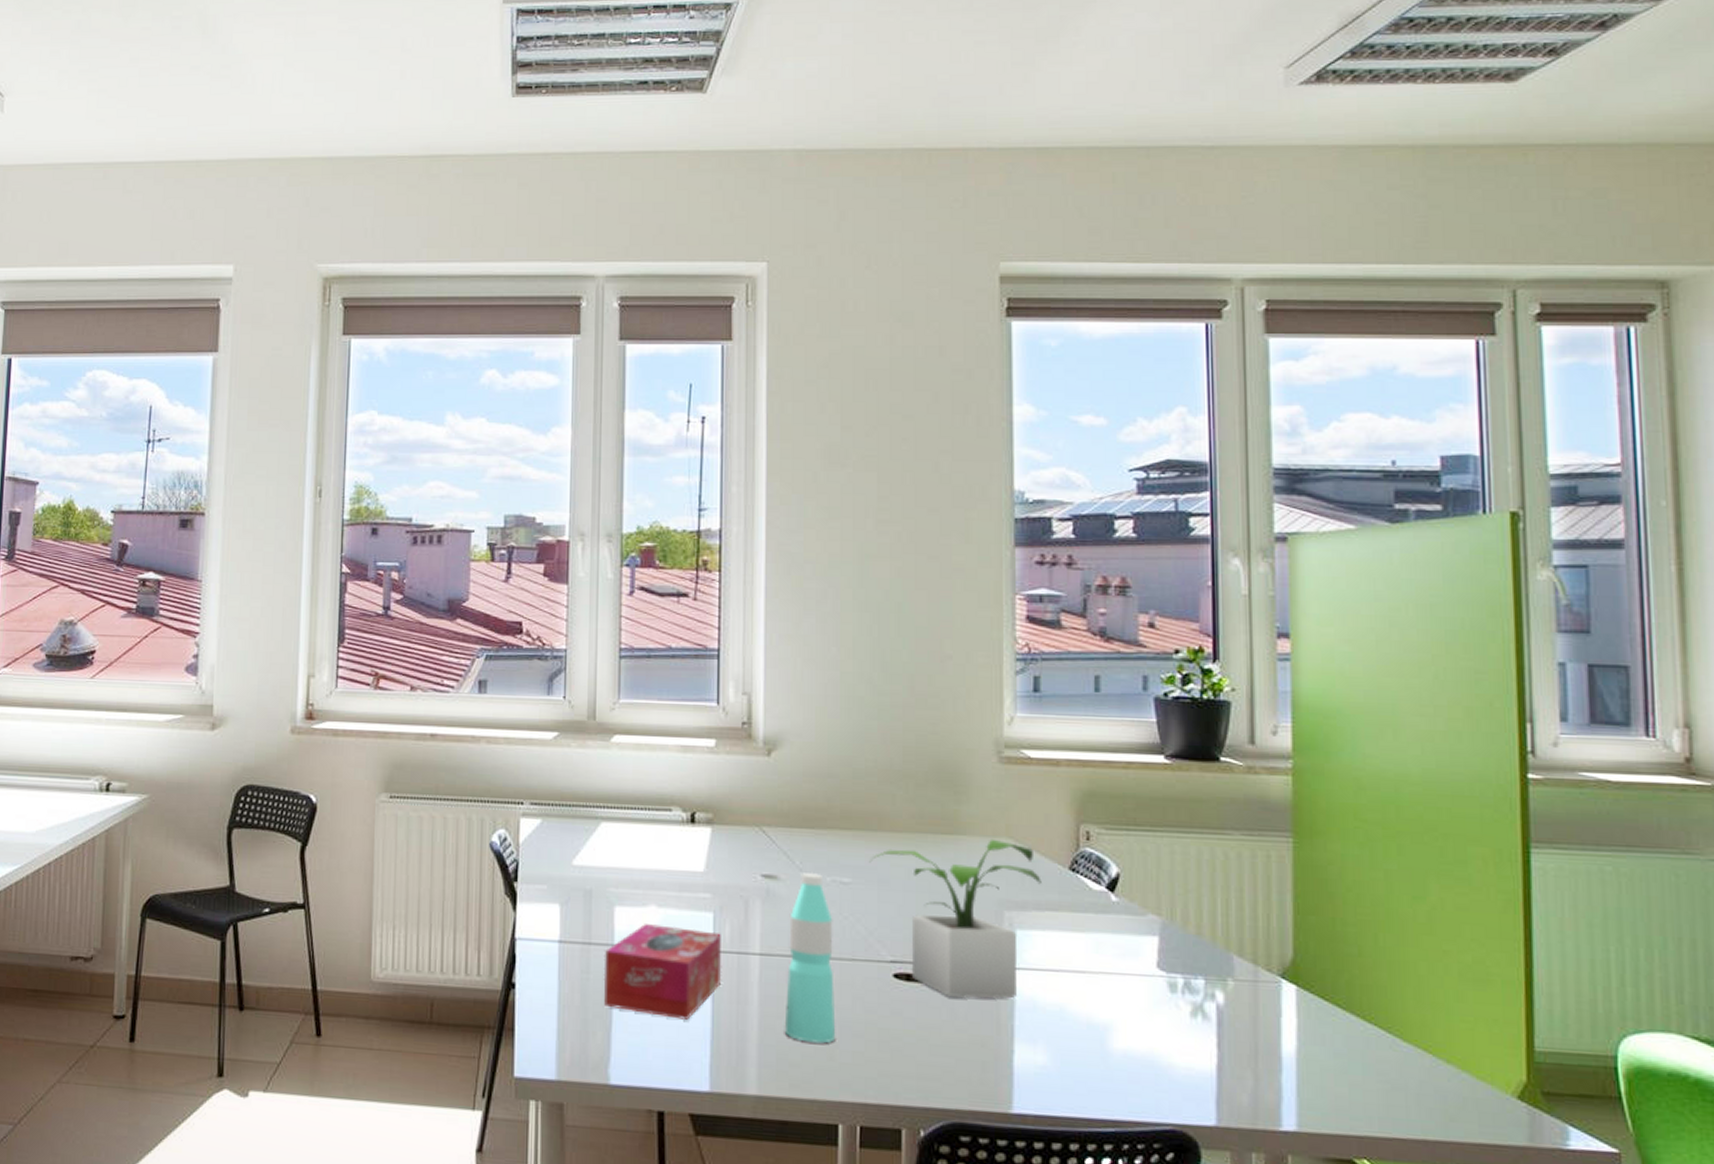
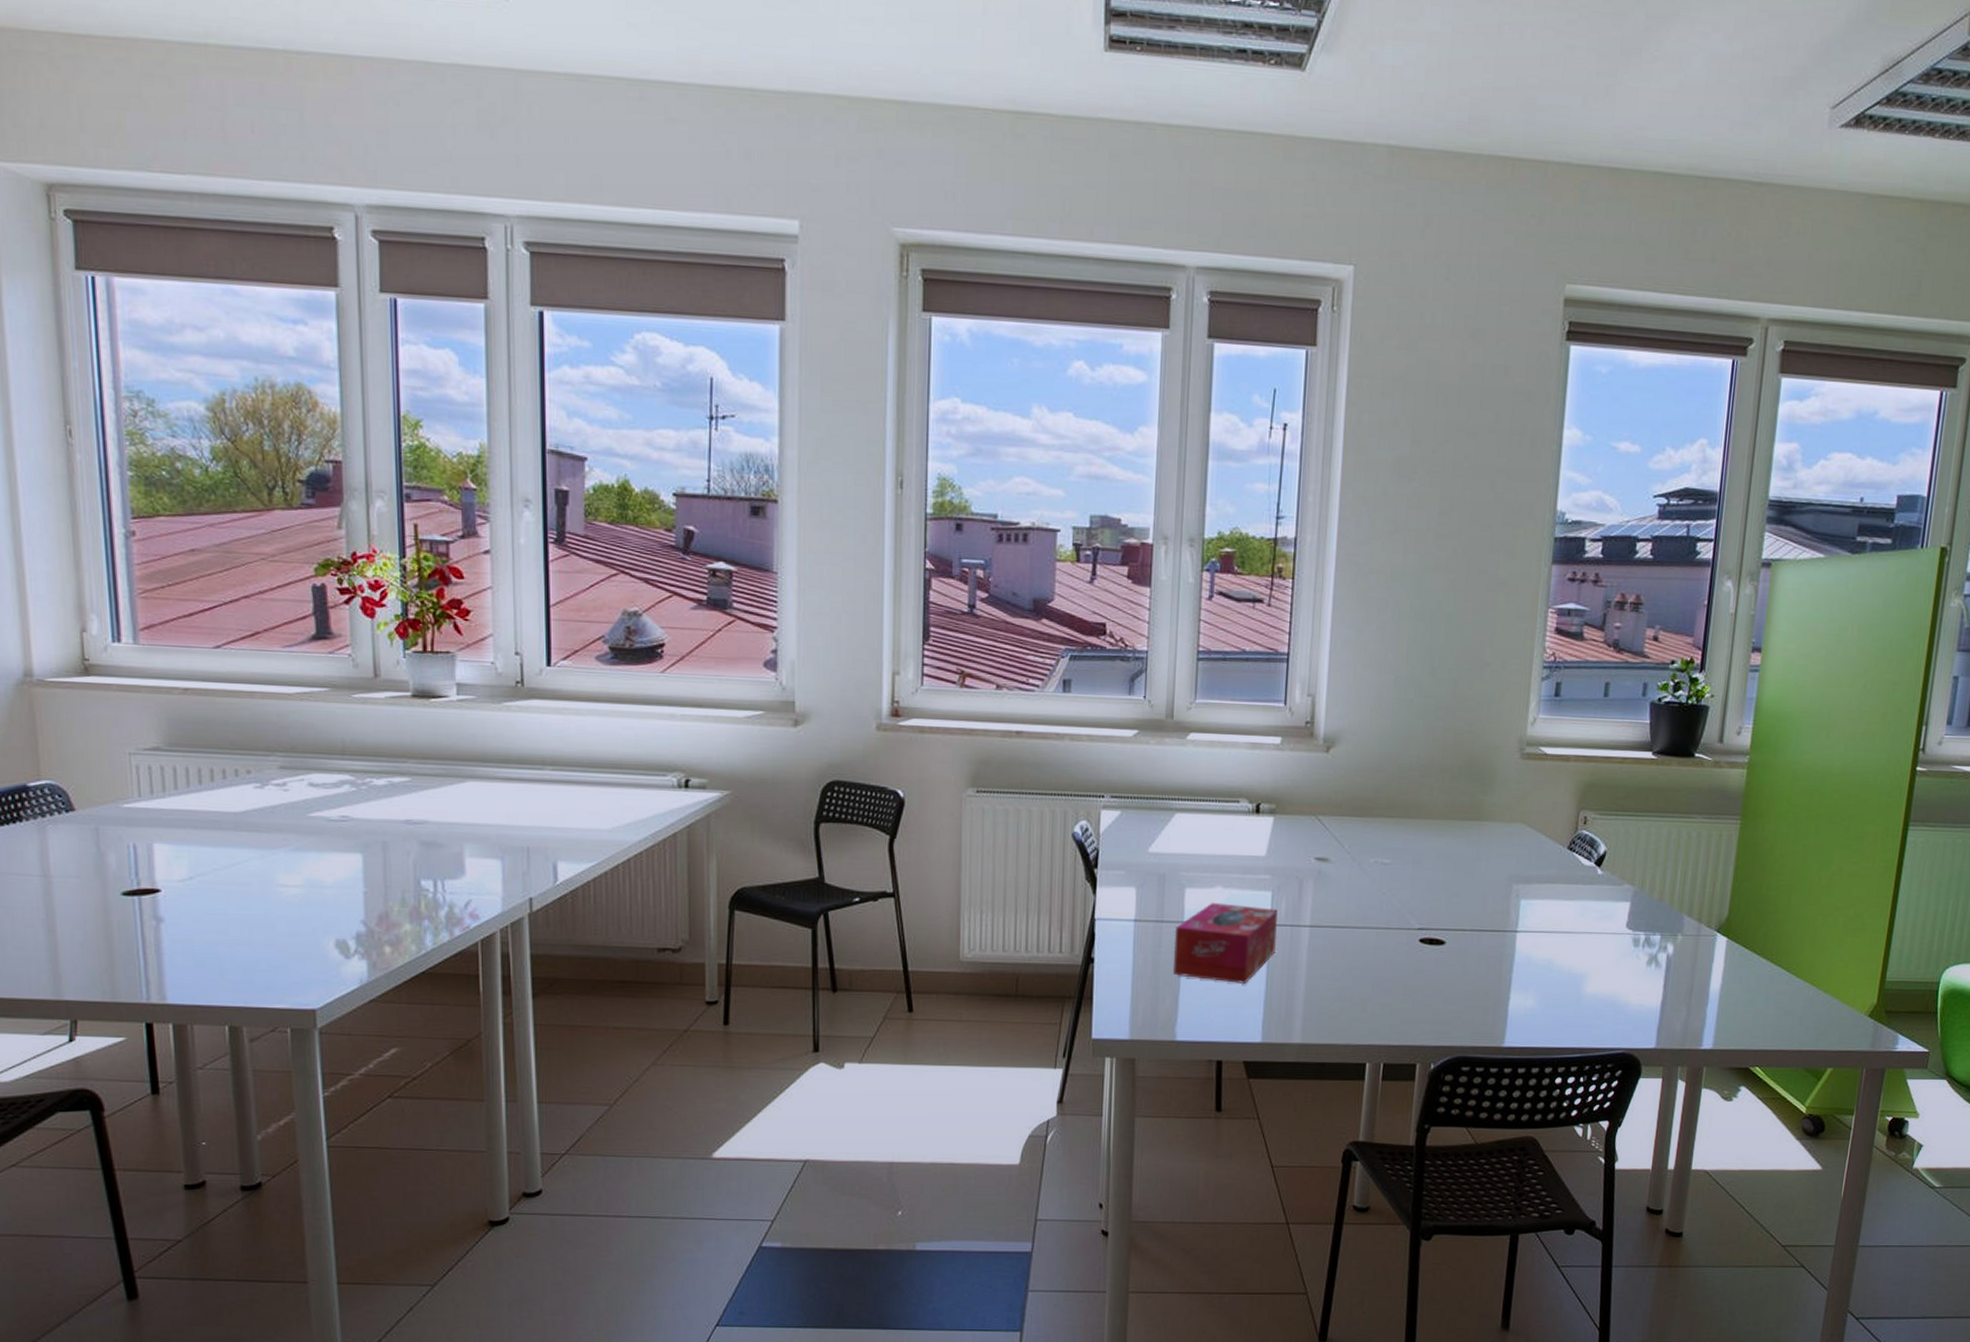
water bottle: present [784,872,836,1044] -> none [1326,854,1373,999]
potted plant: present [869,838,1042,999] -> none [1407,824,1545,958]

